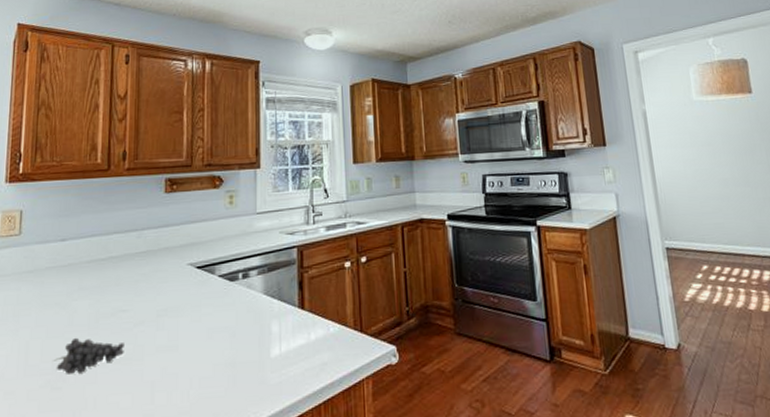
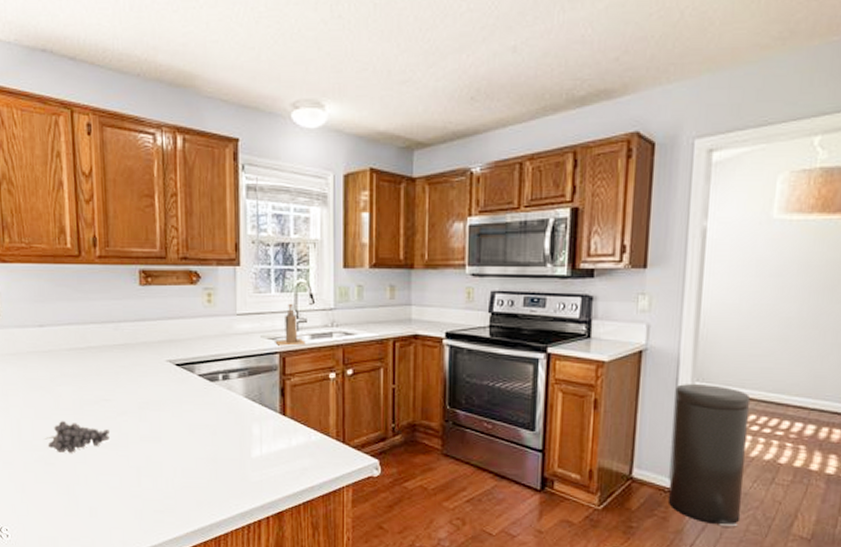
soap dispenser: none [293,199,322,240] -> present [275,303,306,346]
pedal bin: none [649,242,731,379] -> present [668,384,751,527]

